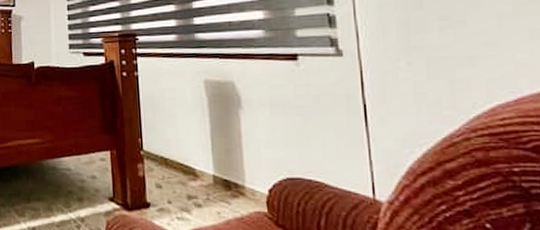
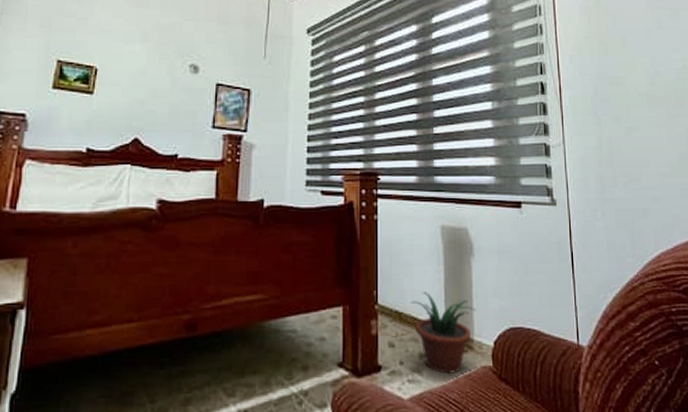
potted plant: none [175,141,248,216] -> present [410,292,477,374]

